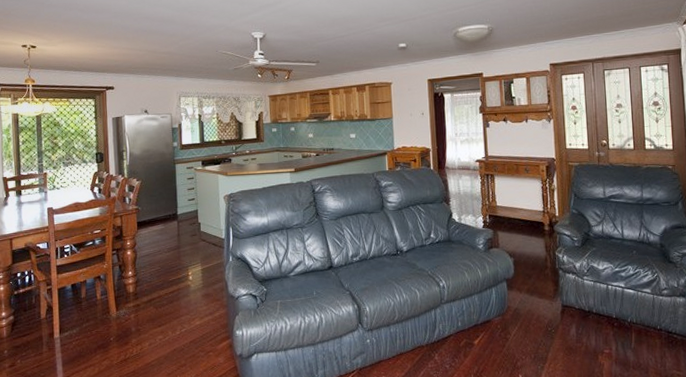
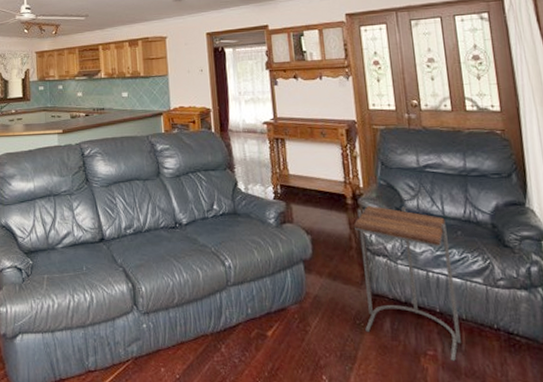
side table: none [549,231,631,358] -> present [353,206,461,362]

